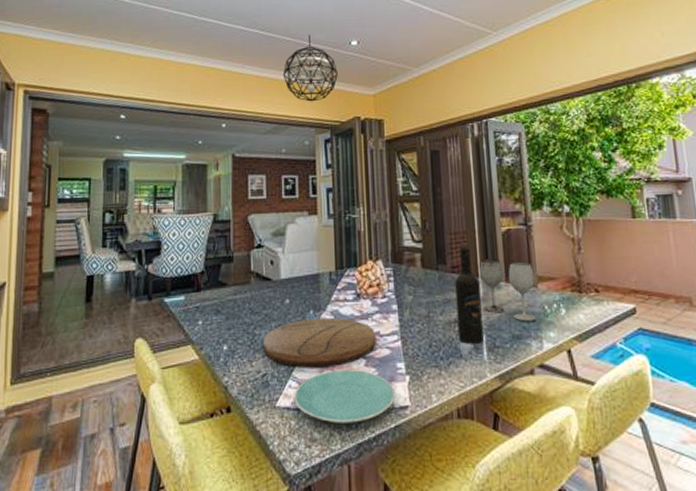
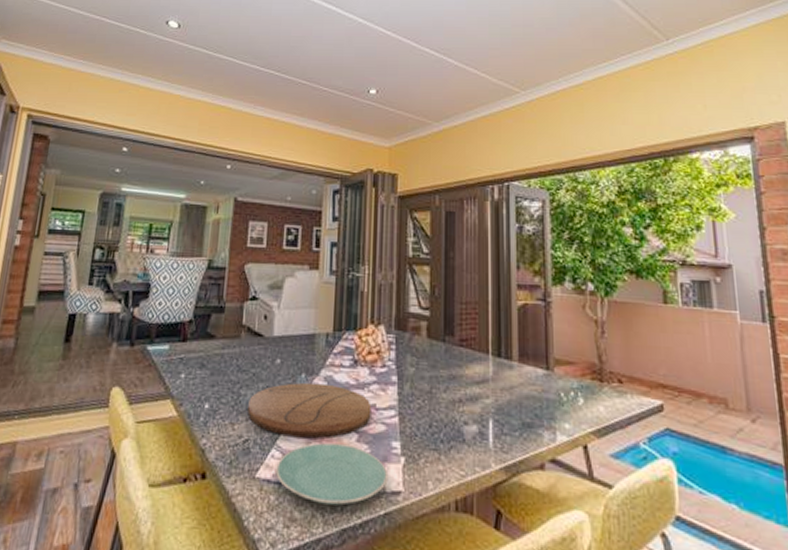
pendant light: present [282,34,338,102] -> none [295,79,353,150]
wine bottle: present [455,243,484,344] -> none [462,314,490,428]
wineglass: present [480,258,537,322] -> none [491,333,551,409]

